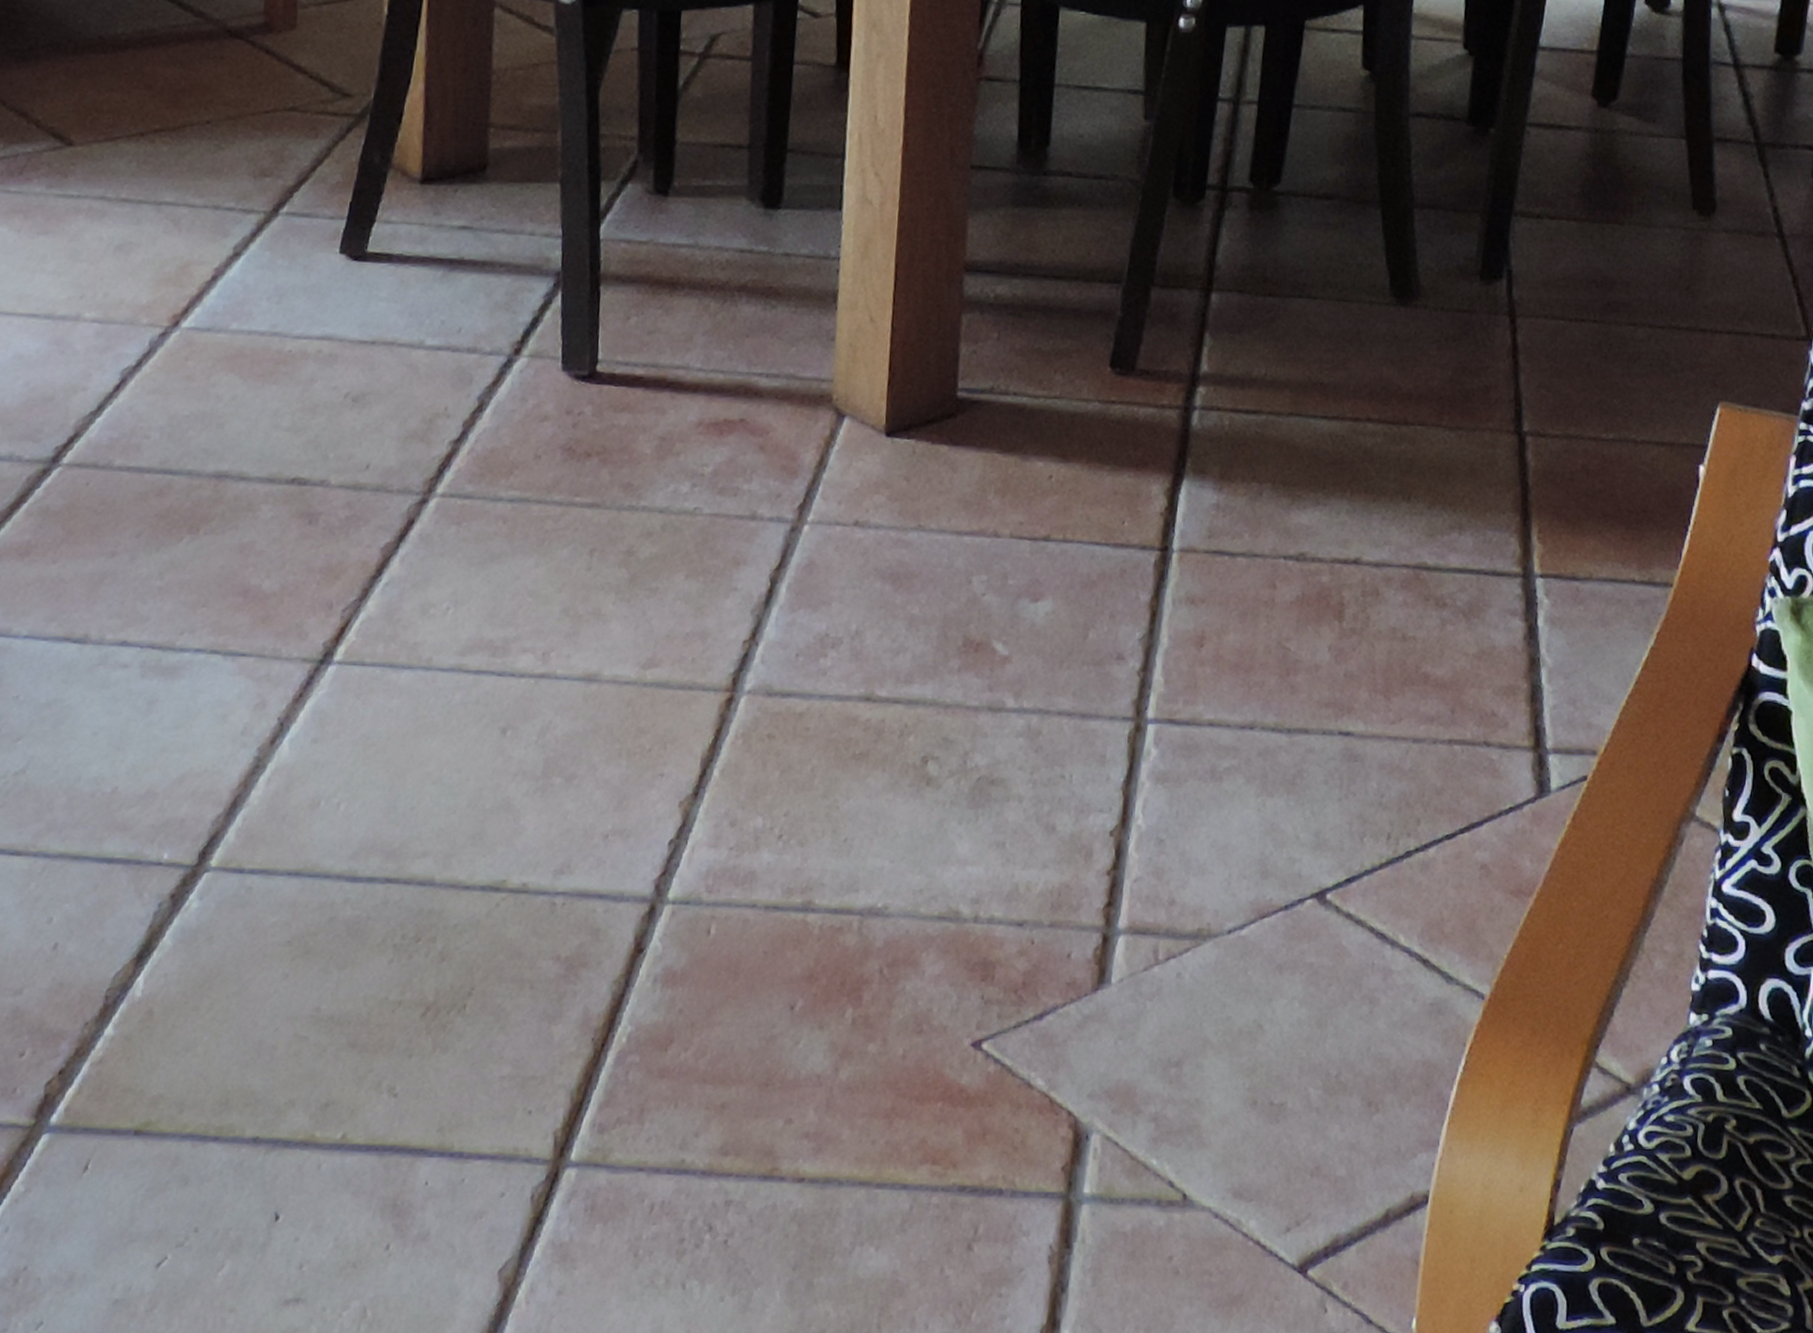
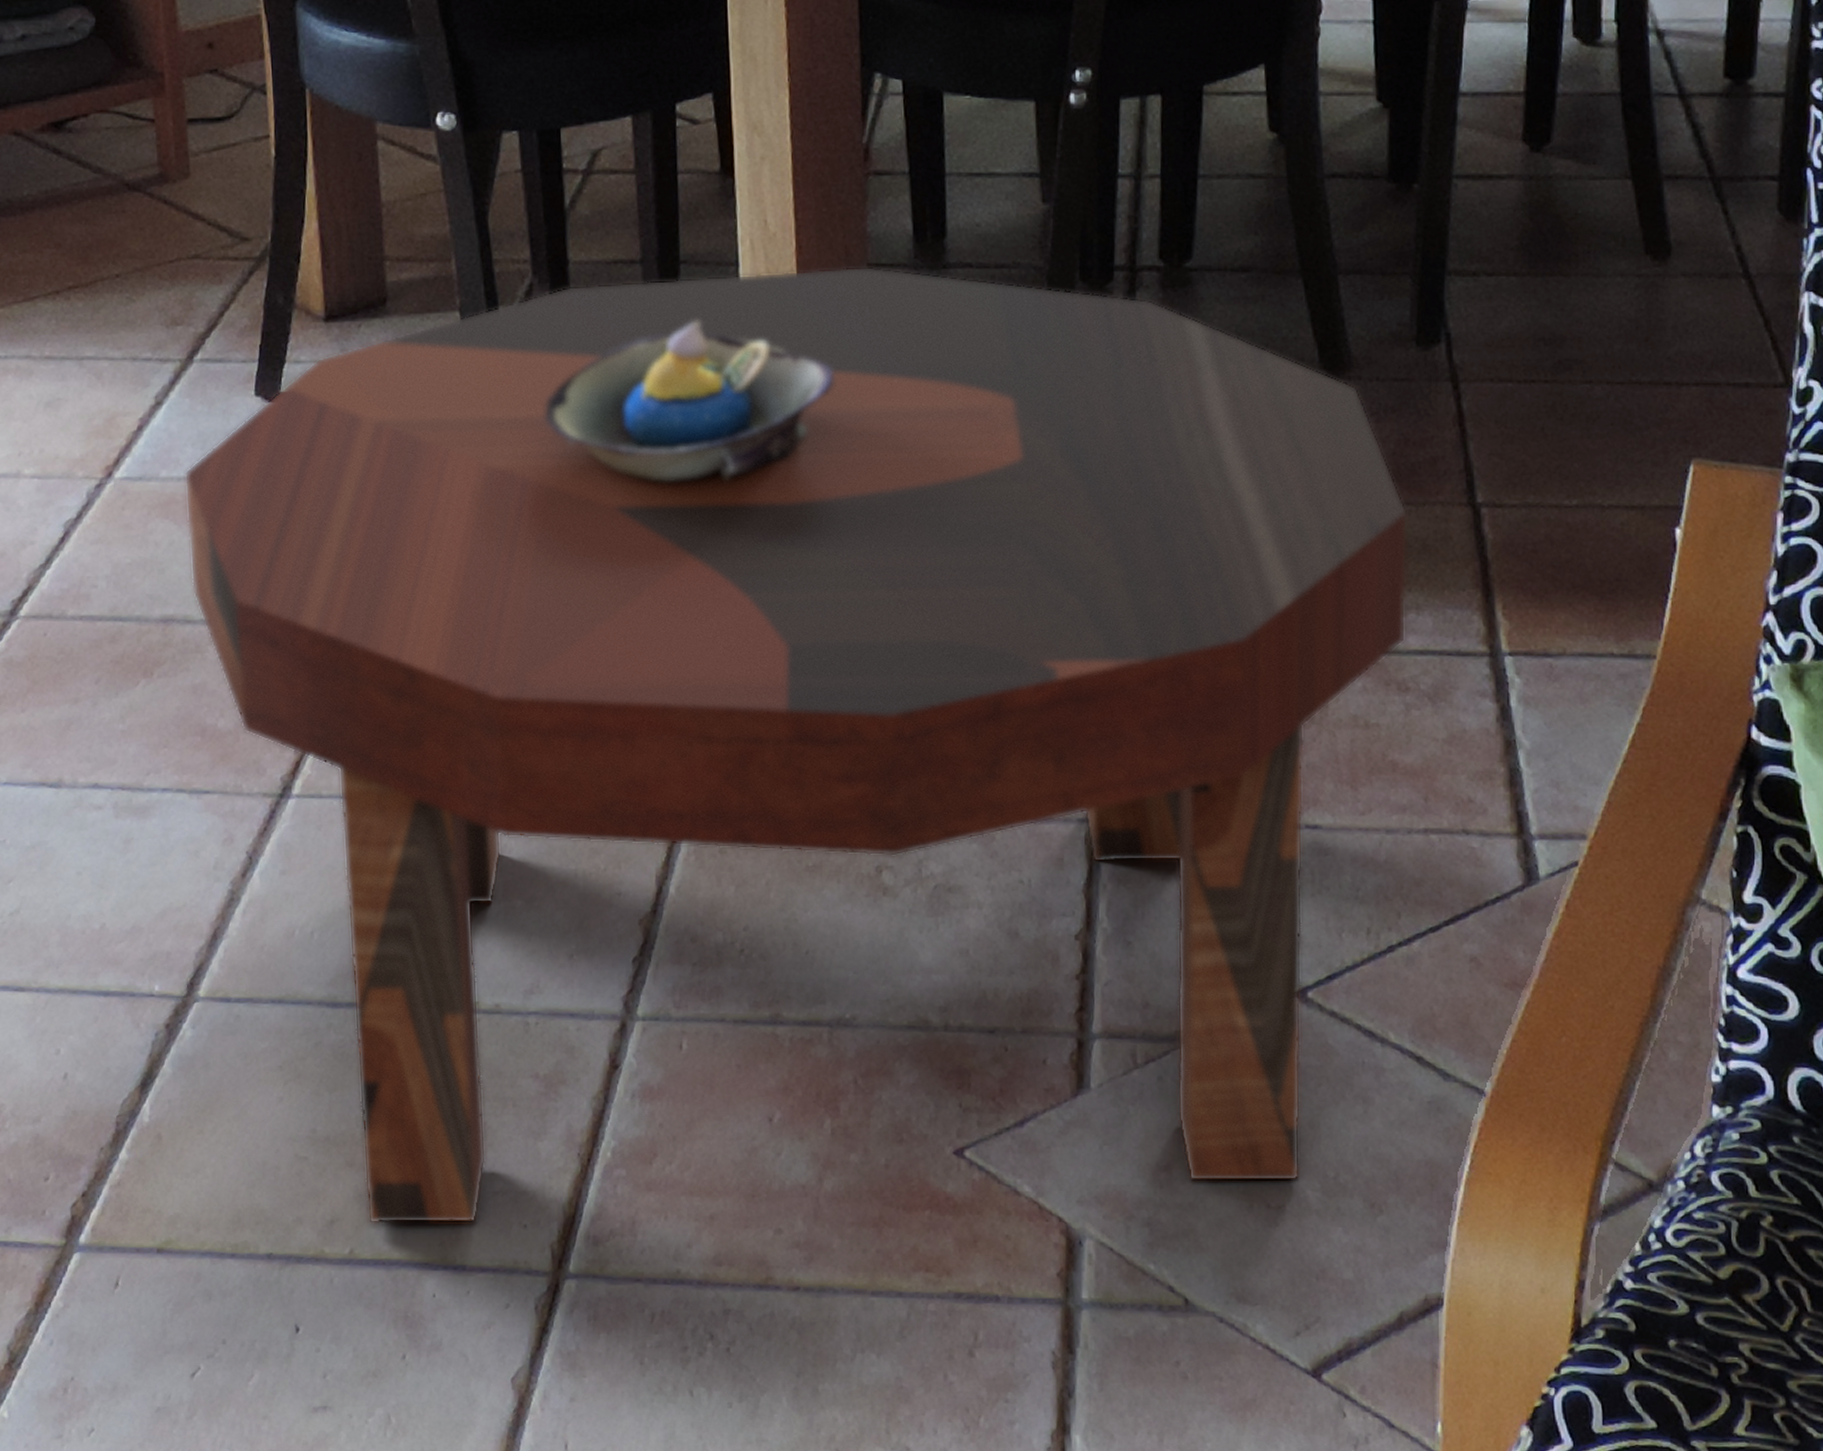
coffee table: none [250,166,1459,1109] -> present [184,266,1408,1223]
decorative bowl: none [636,209,927,367] -> present [545,321,833,481]

